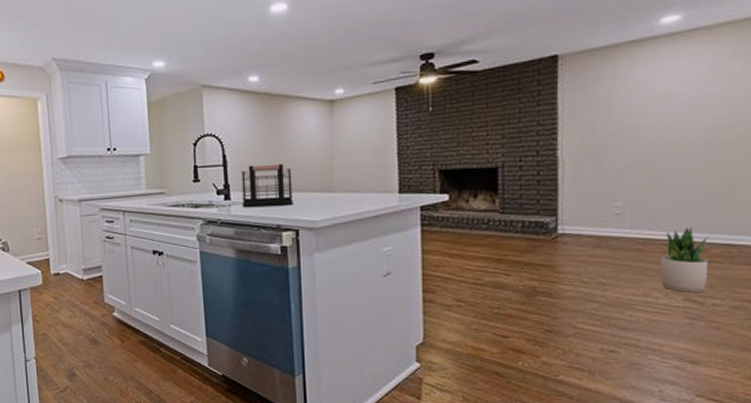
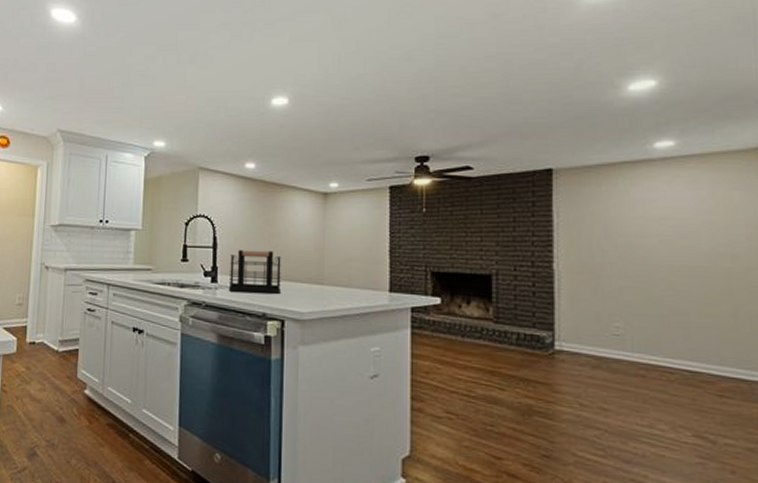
planter: present [660,226,708,294] -> none [665,355,718,430]

